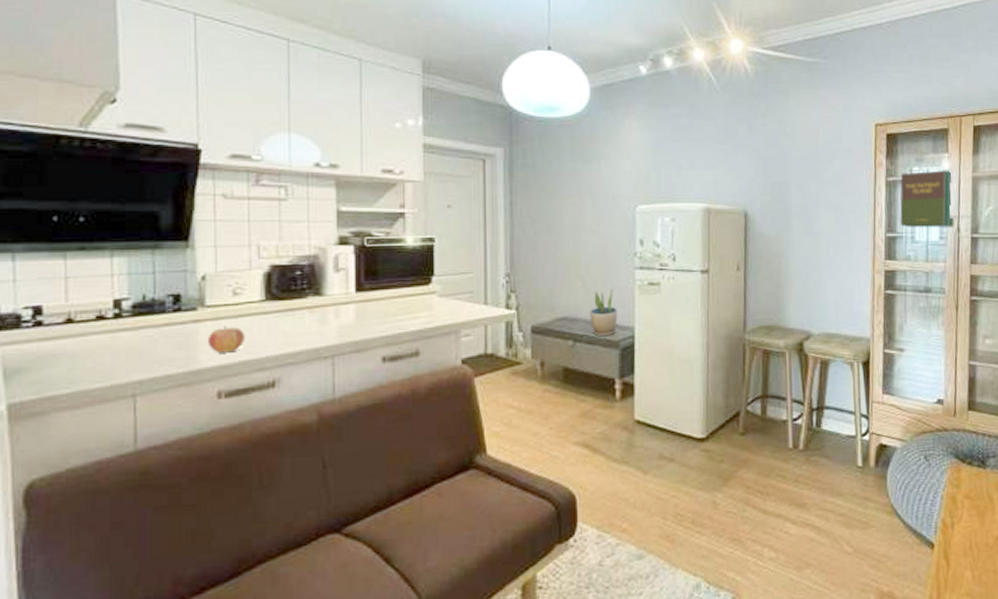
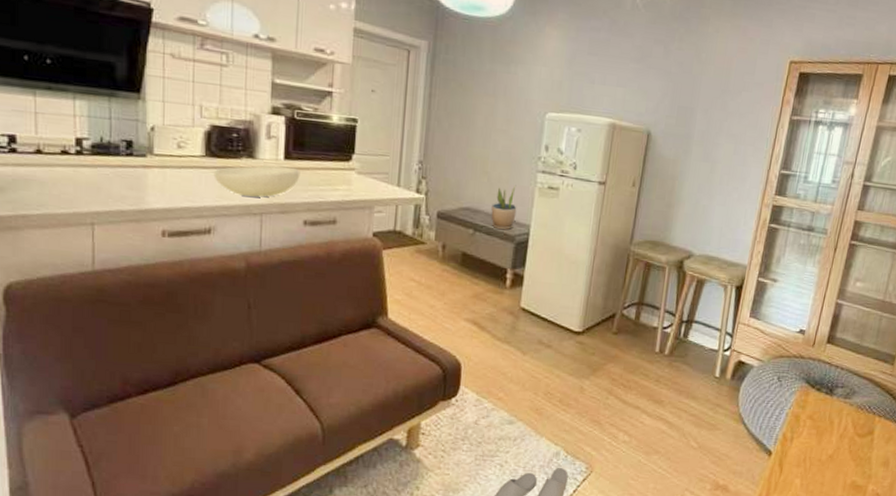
fruit: present [207,326,245,353] -> none [154,174,187,199]
bowl: none [276,299,375,339] -> present [213,166,301,197]
books: present [900,170,955,228] -> none [796,113,859,173]

